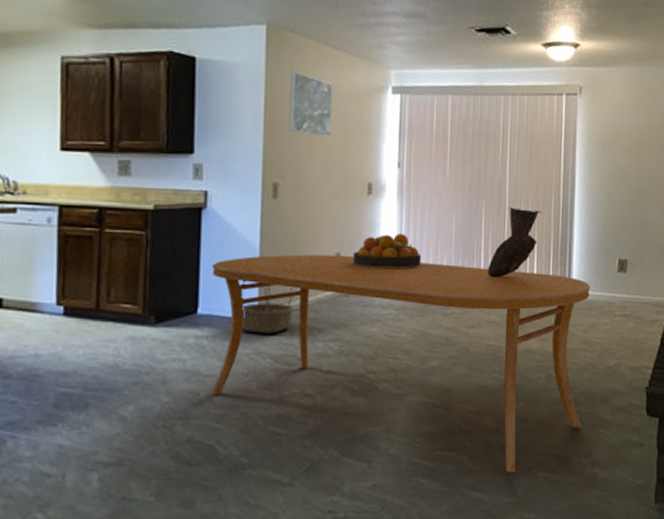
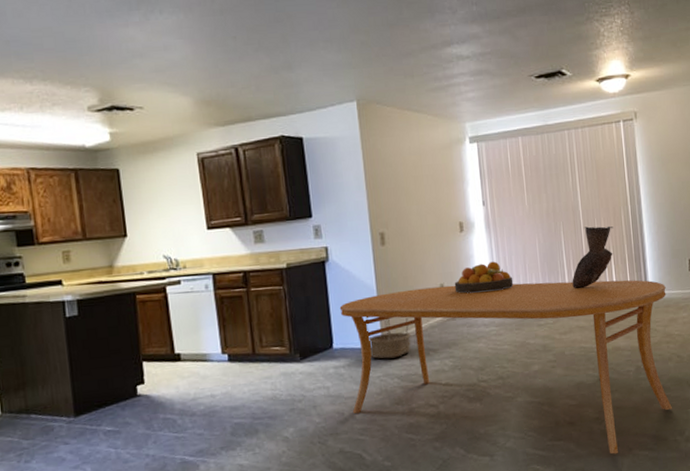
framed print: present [289,71,333,138] -> none [382,136,423,189]

